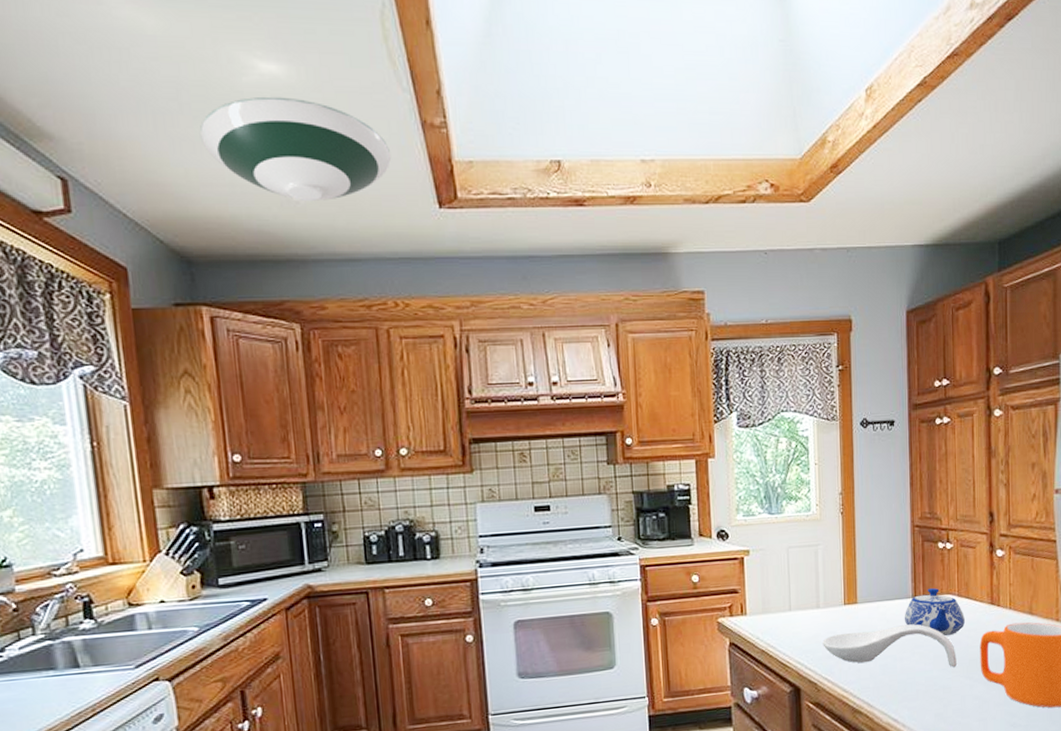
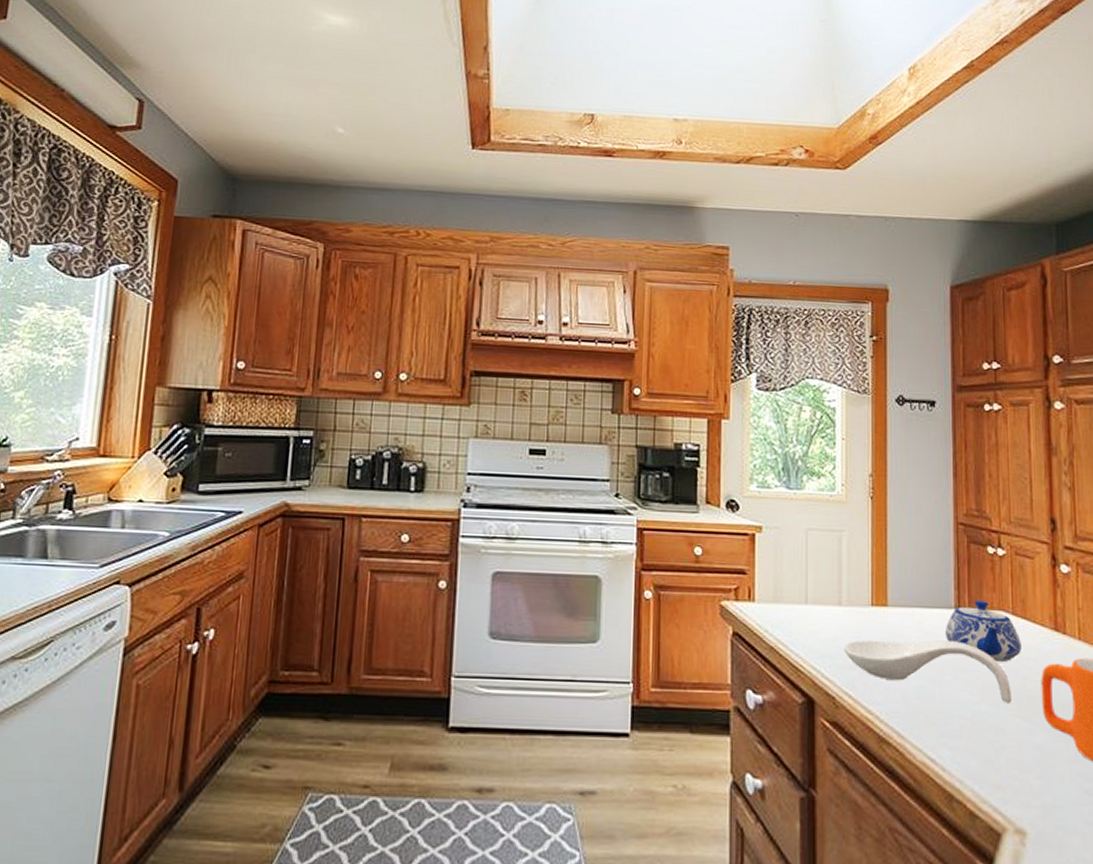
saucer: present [199,96,392,202] -> none [265,43,434,135]

